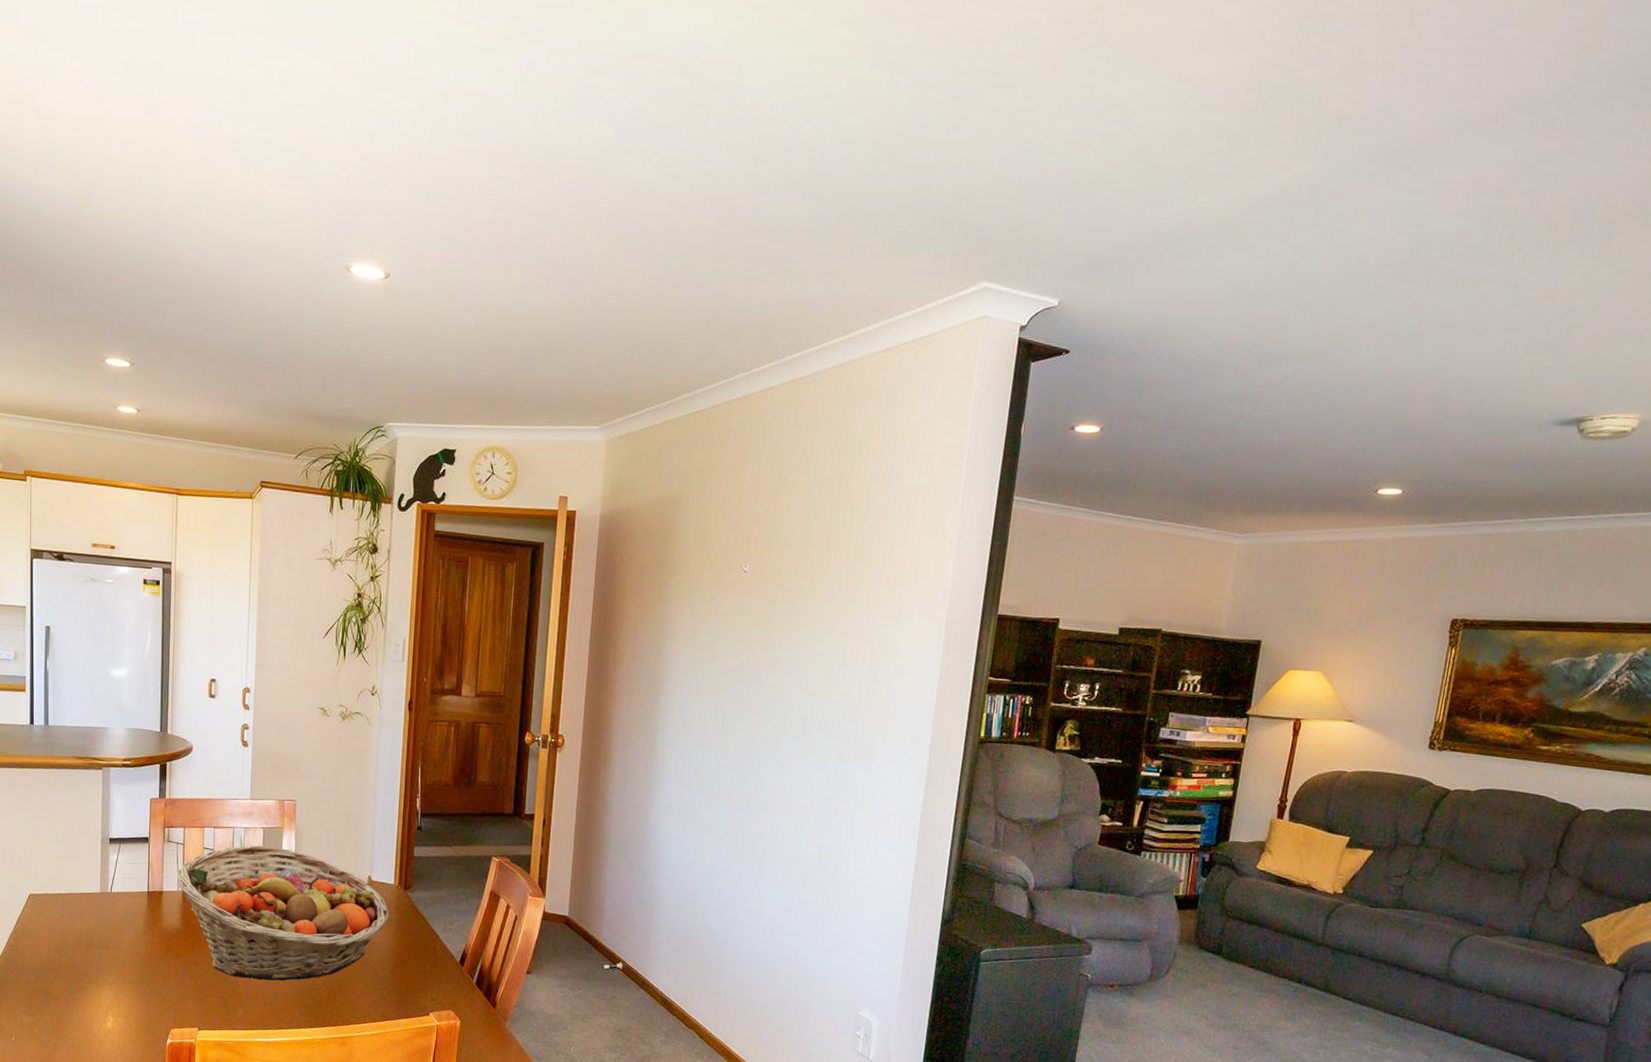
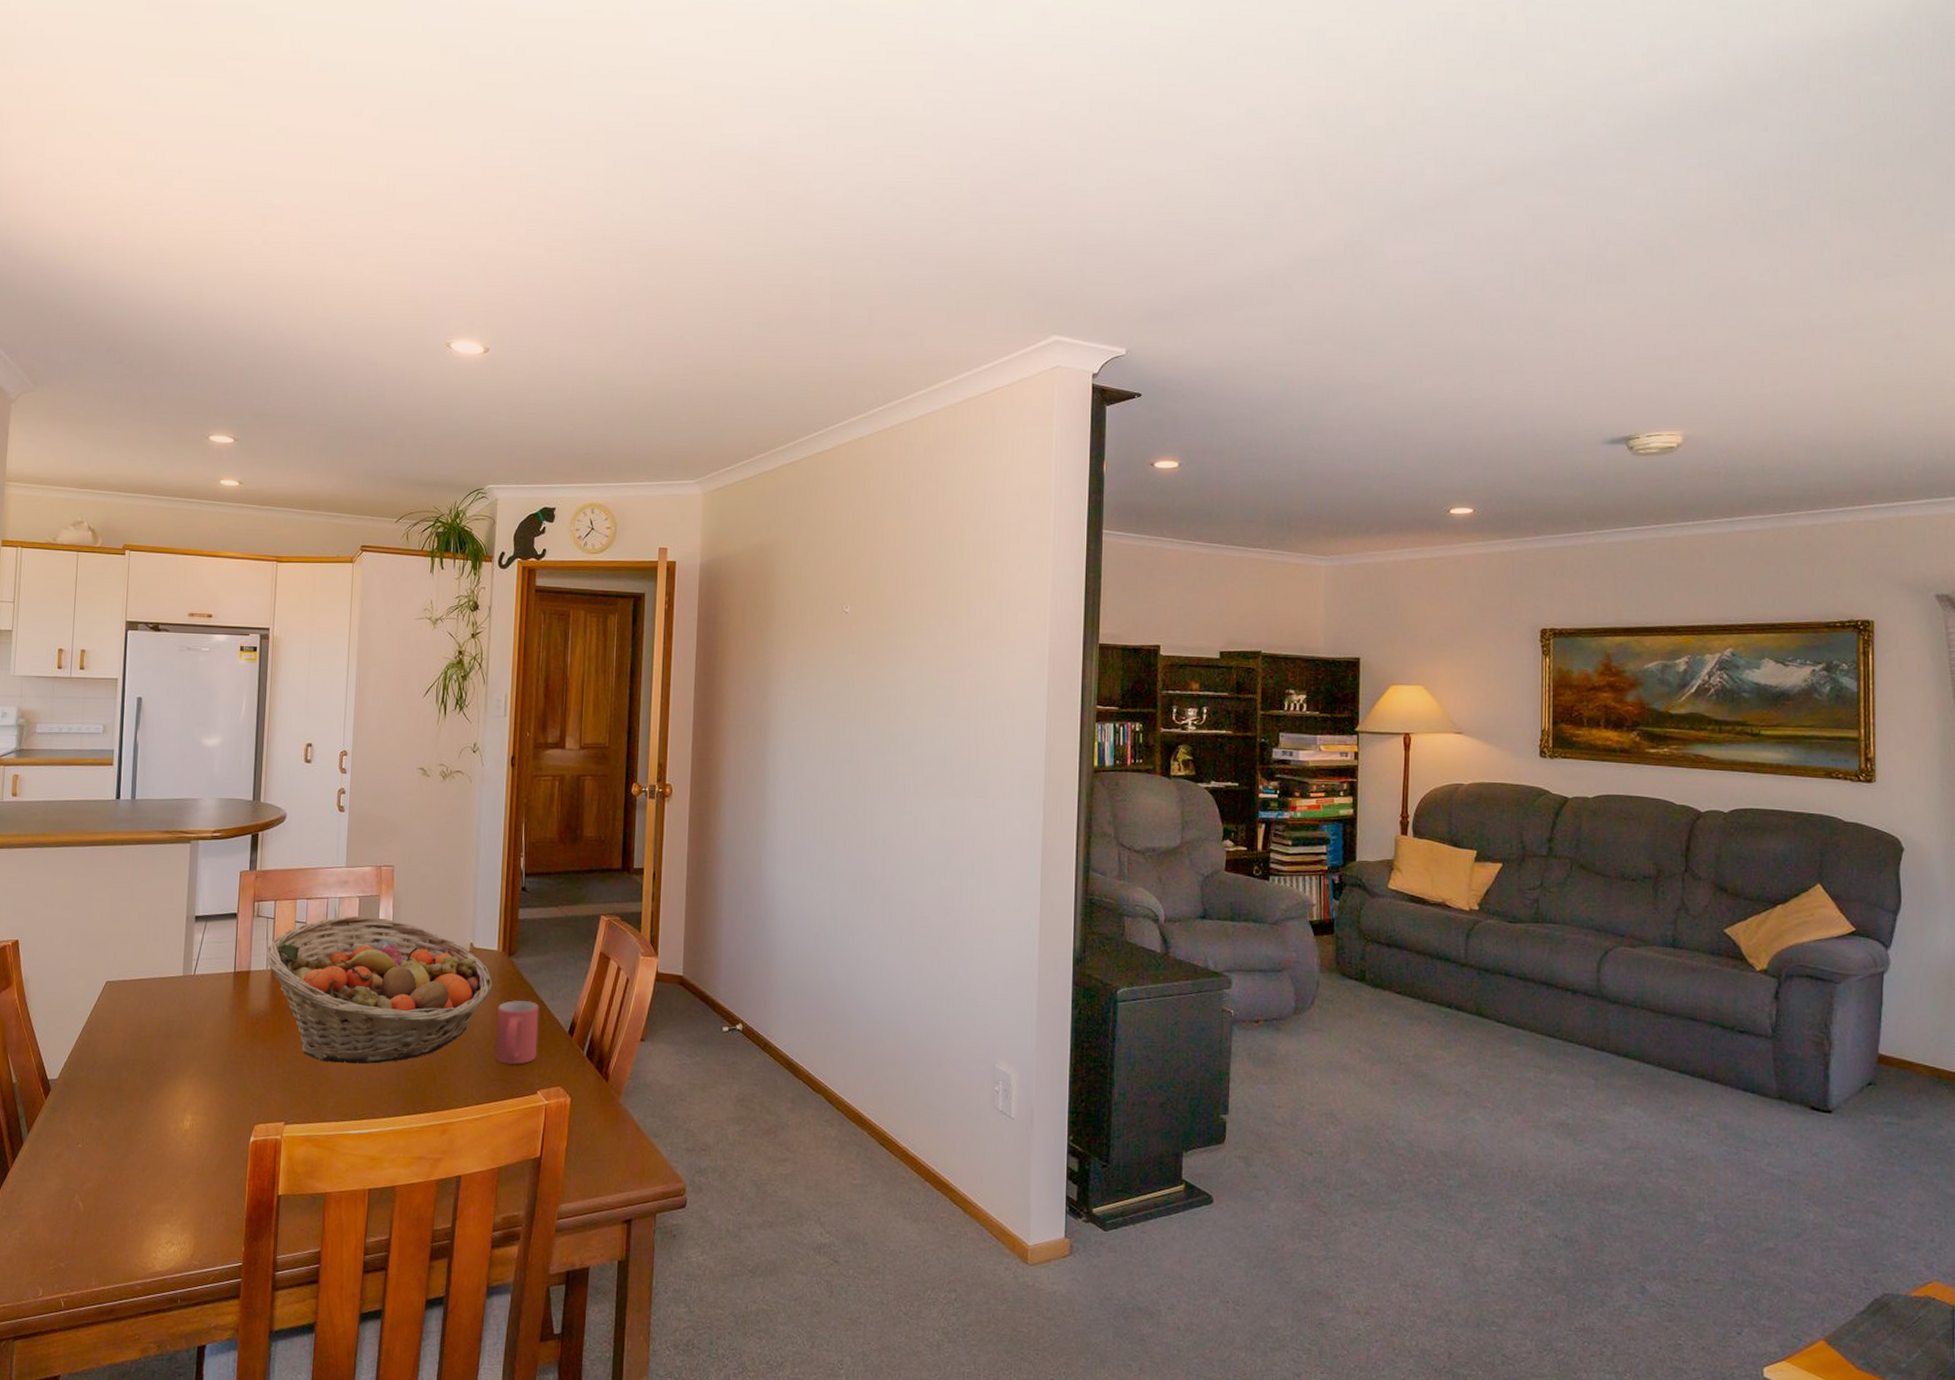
mug: none [391,931,433,989] -> present [495,1000,540,1065]

